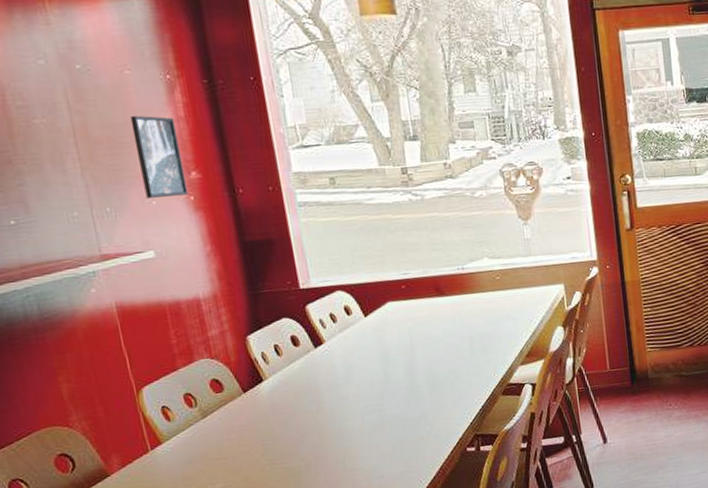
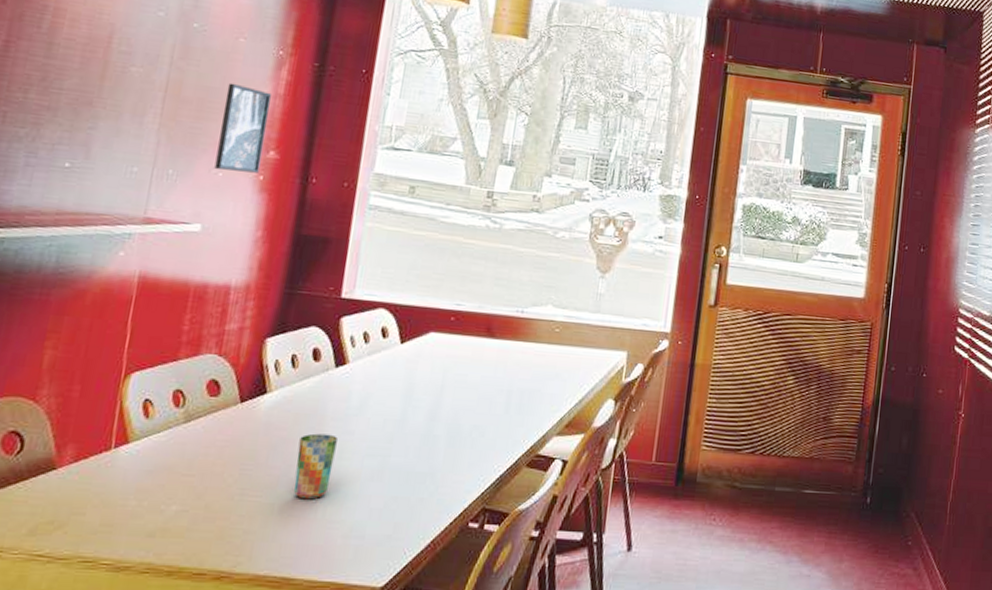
cup: none [304,402,341,458] -> present [293,433,338,500]

